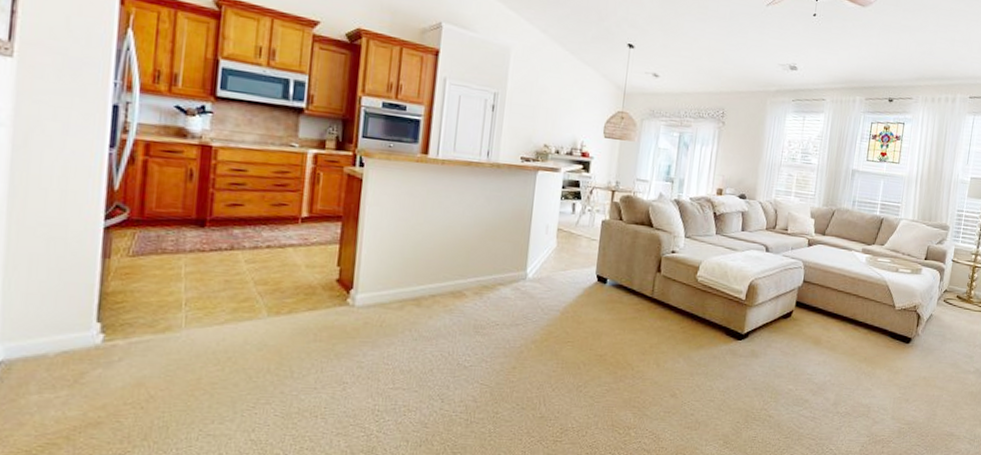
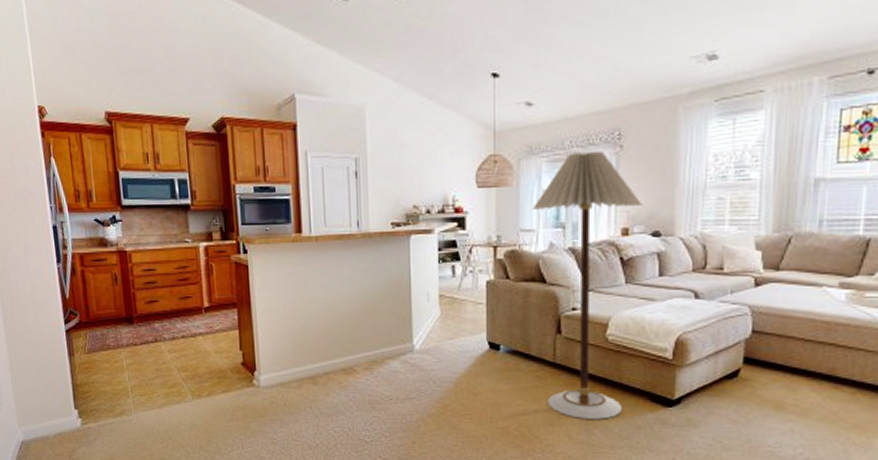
floor lamp: none [643,121,735,349] -> present [532,150,643,419]

